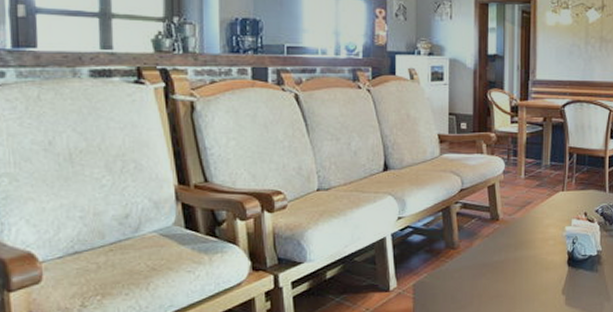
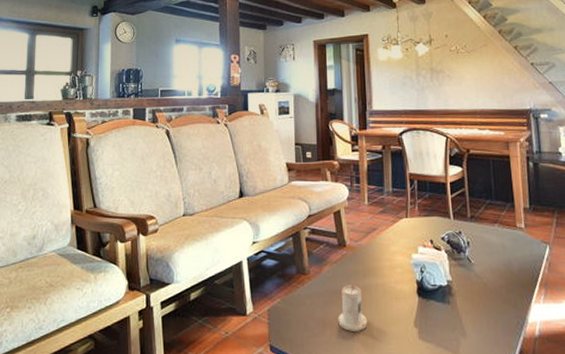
candle: none [487,255,517,302] -> present [338,282,368,331]

